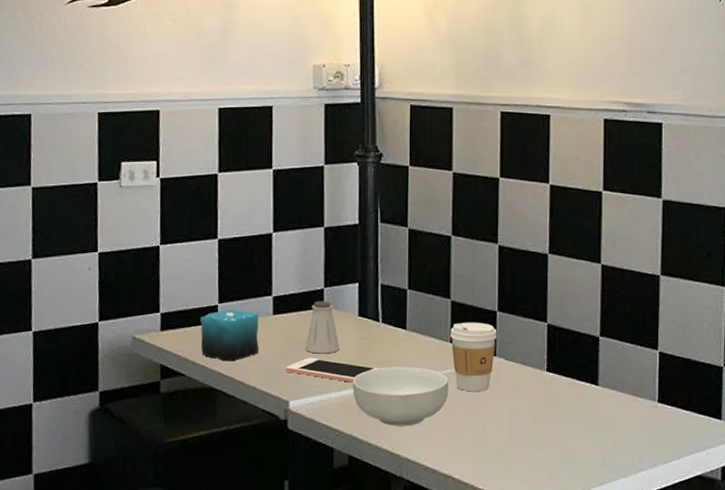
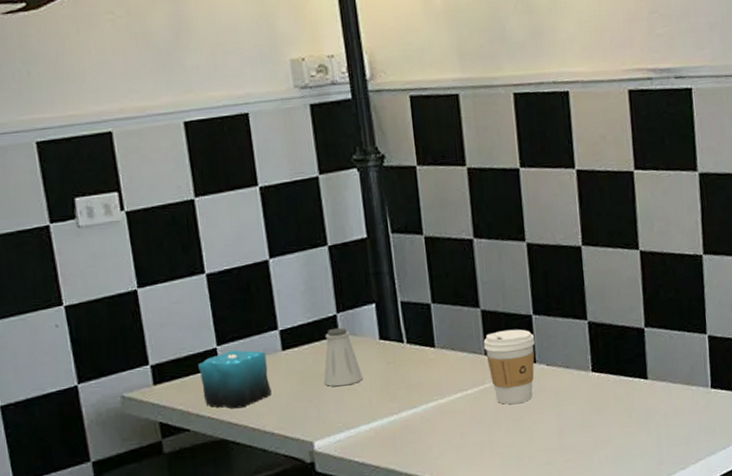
cell phone: present [286,357,379,383] -> none [305,391,409,413]
cereal bowl: present [352,366,449,426] -> none [381,386,489,453]

